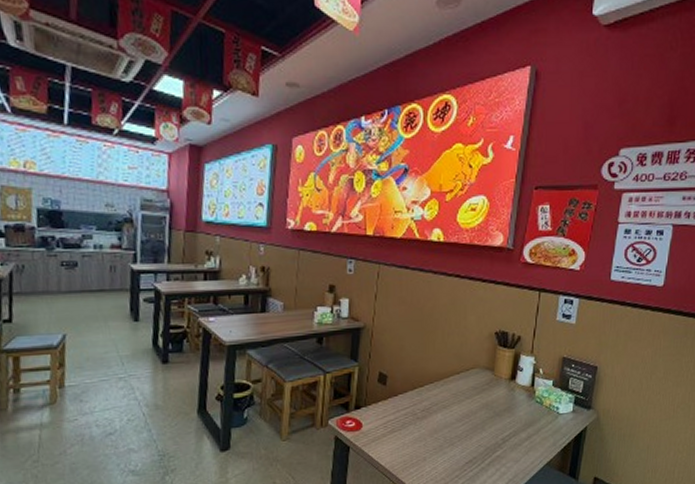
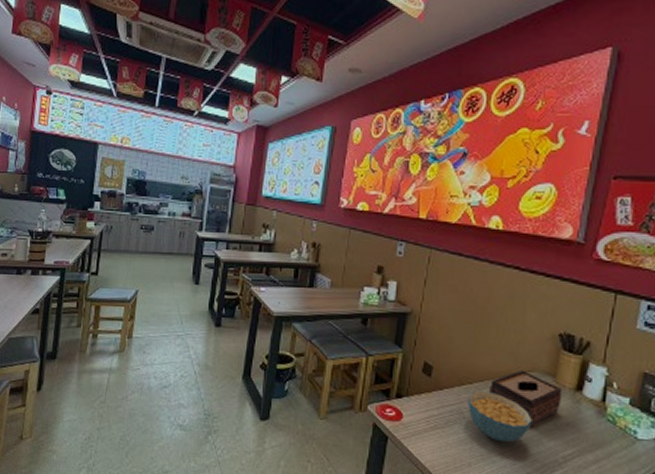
cereal bowl: none [420,391,475,435] -> present [467,391,532,443]
tissue box: none [437,368,500,417] -> present [488,370,563,427]

